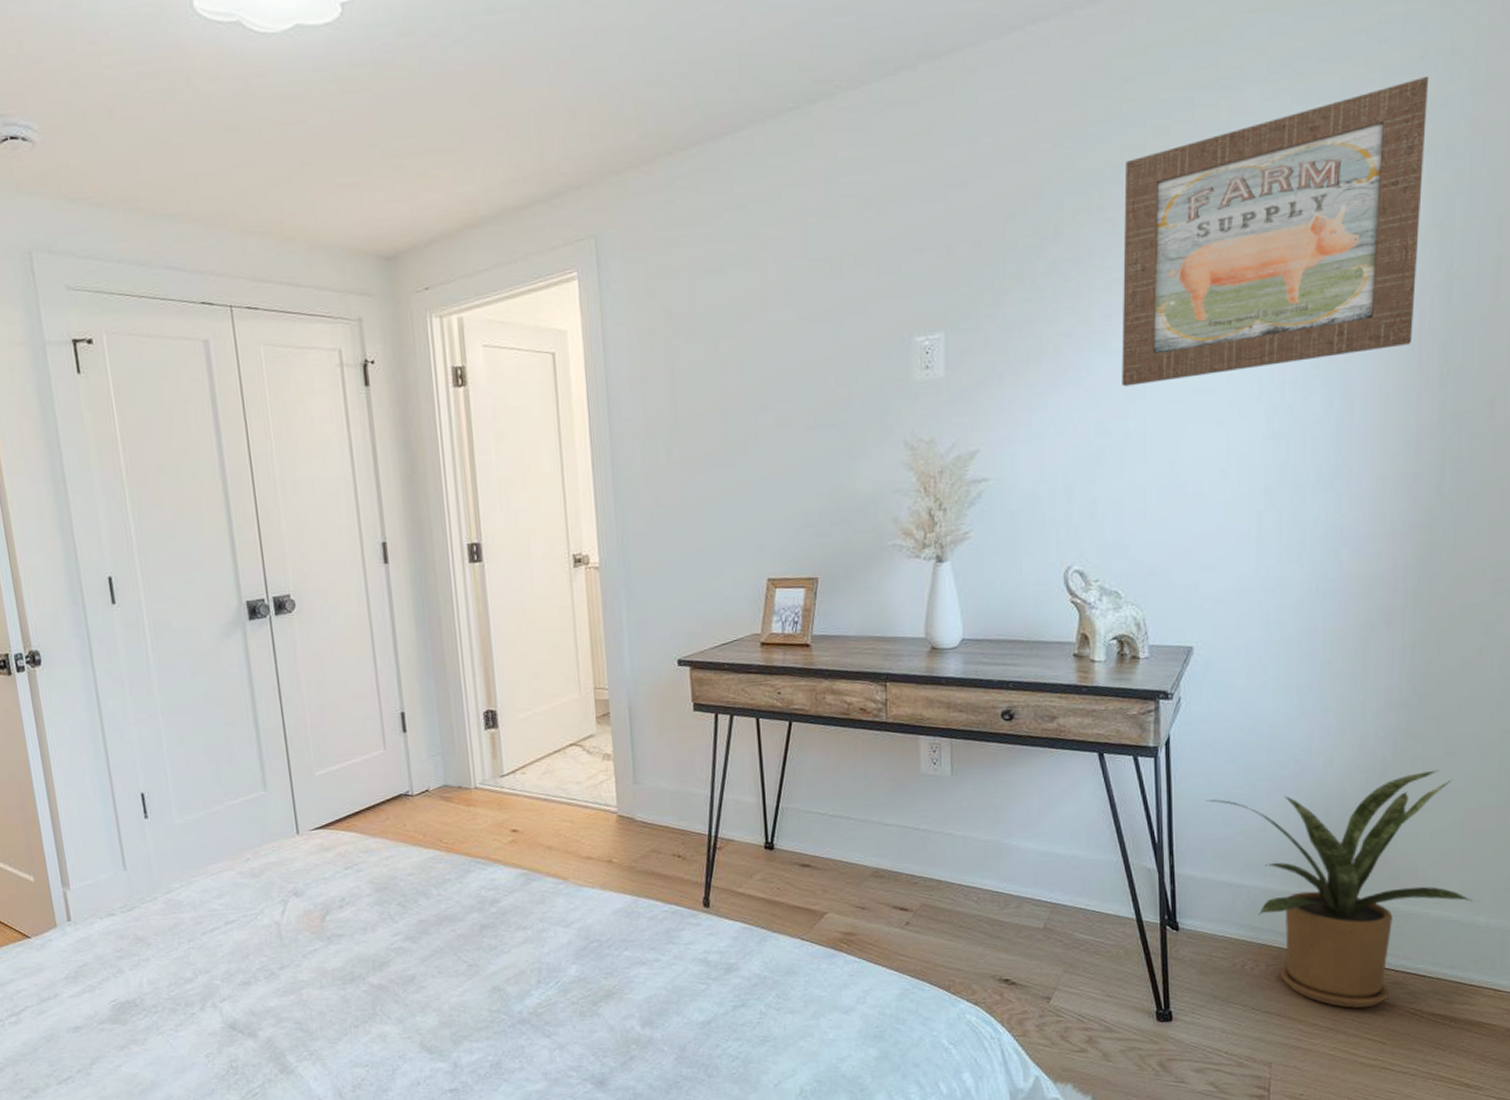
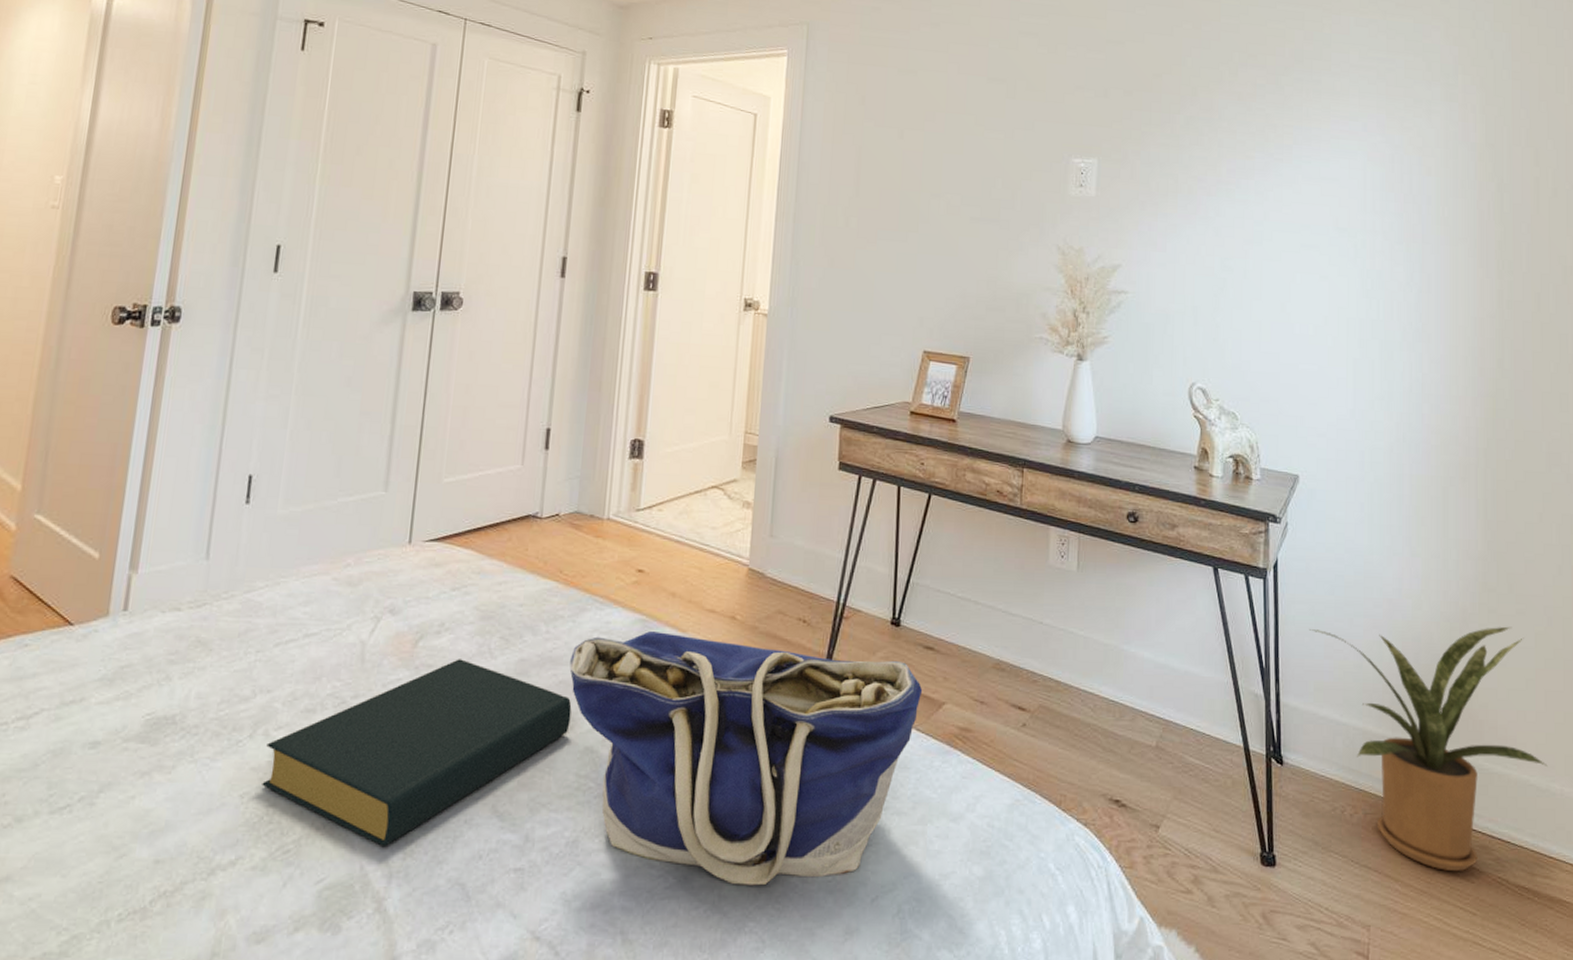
hardback book: none [217,926,475,1083] -> present [262,659,572,846]
tote bag: none [464,881,803,1084] -> present [569,630,923,886]
wall art: present [1122,75,1428,387] -> none [1243,32,1478,238]

